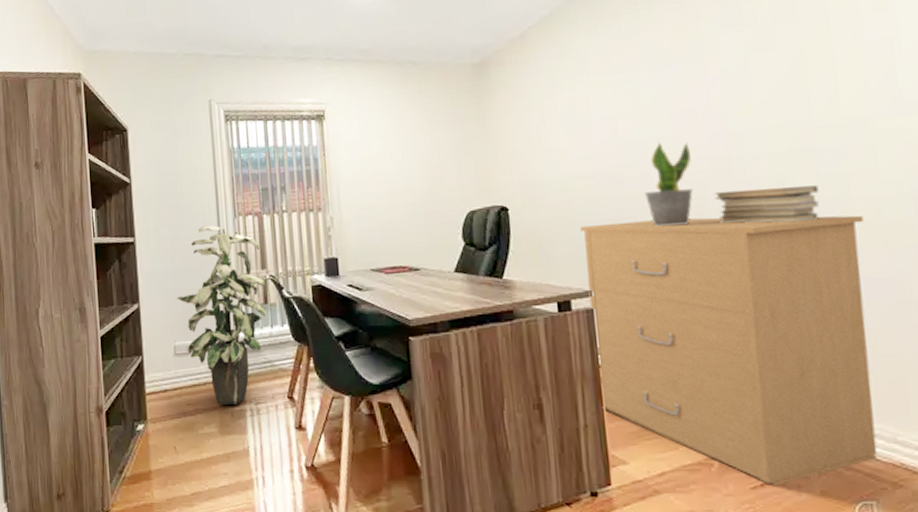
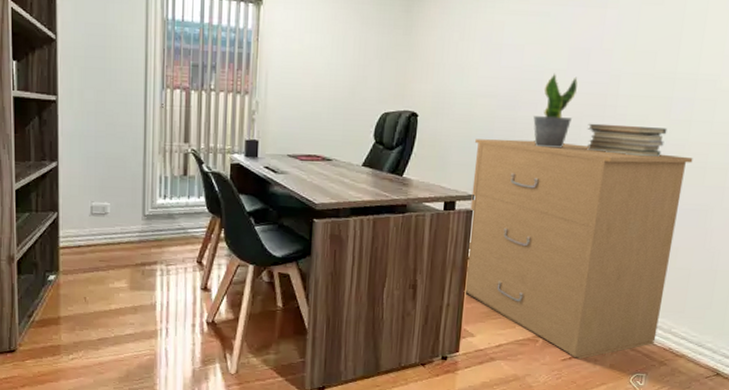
indoor plant: present [177,225,266,405] -> none [97,94,187,264]

